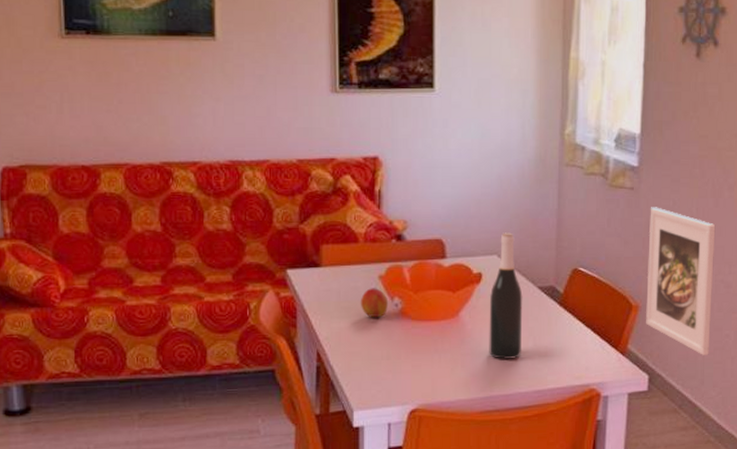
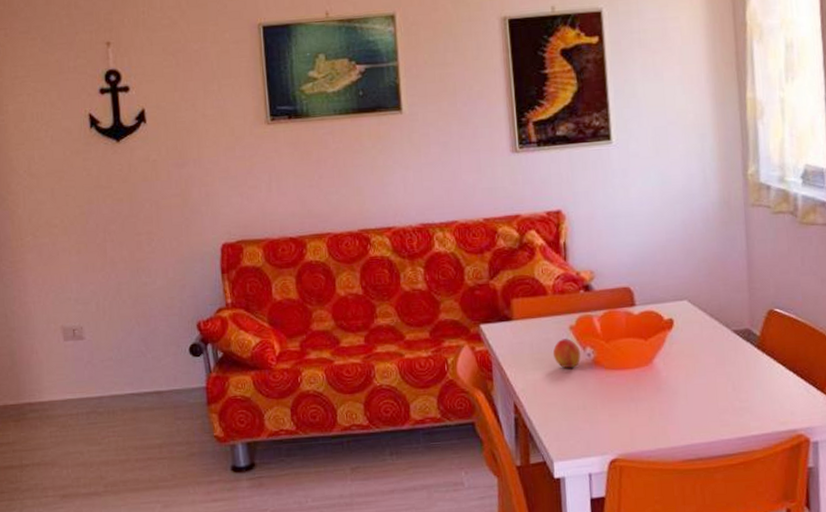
wine bottle: present [489,232,523,359] -> none [683,277,721,406]

